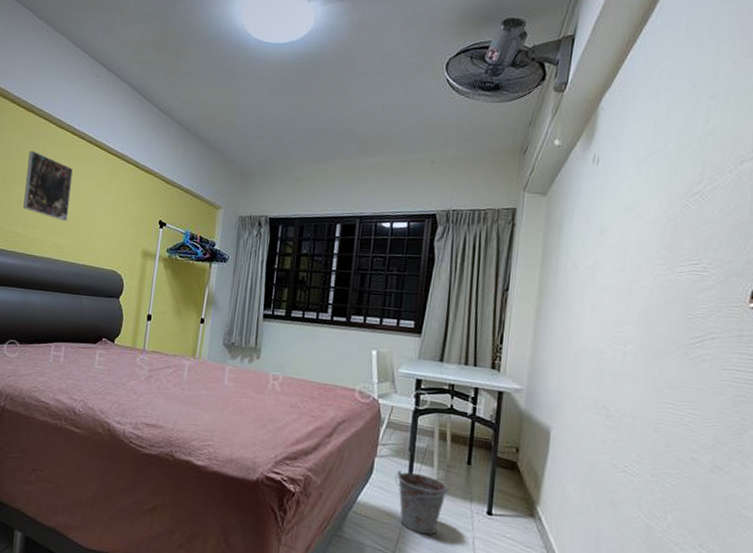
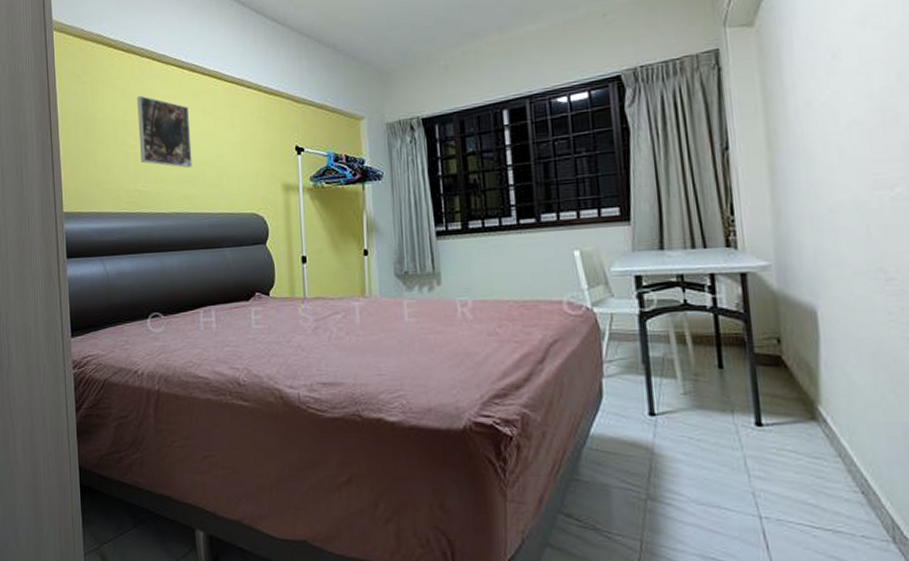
bucket: present [394,470,449,536] -> none [630,389,702,463]

